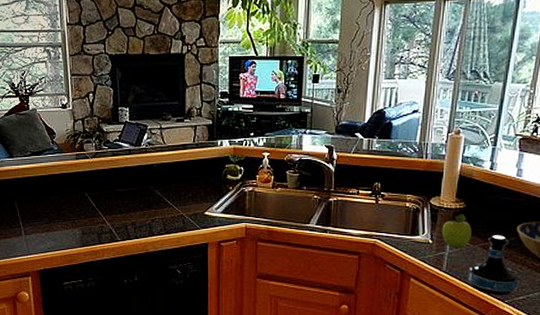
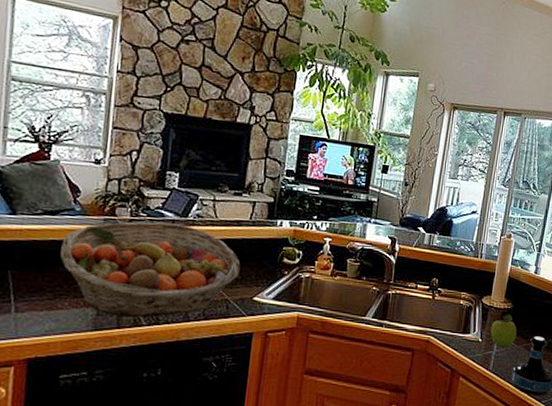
fruit basket: none [48,153,190,234] -> present [60,221,240,318]

